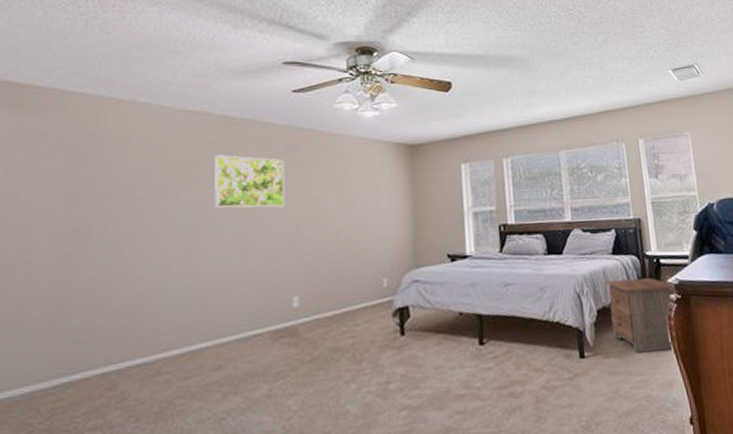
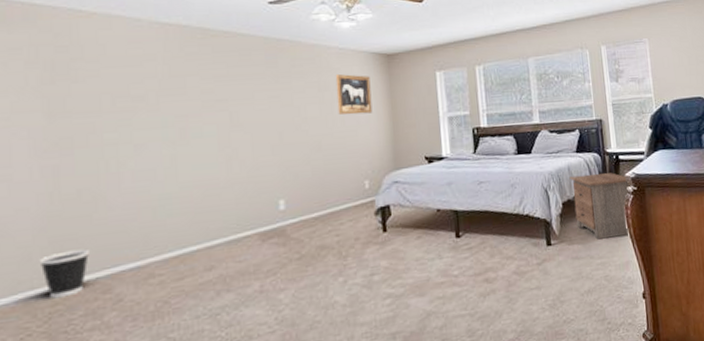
wastebasket: none [47,341,99,394] -> present [39,249,91,299]
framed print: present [215,155,285,208] -> none [194,66,267,118]
wall art: none [356,165,394,208] -> present [335,74,373,115]

